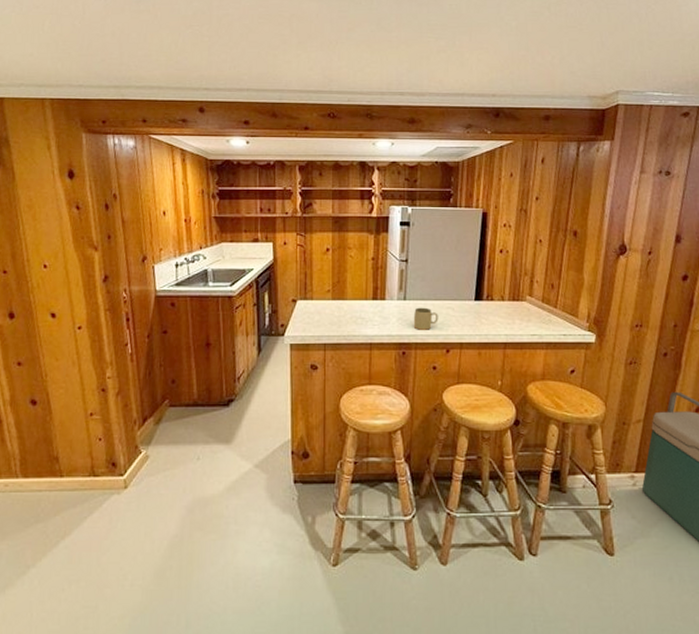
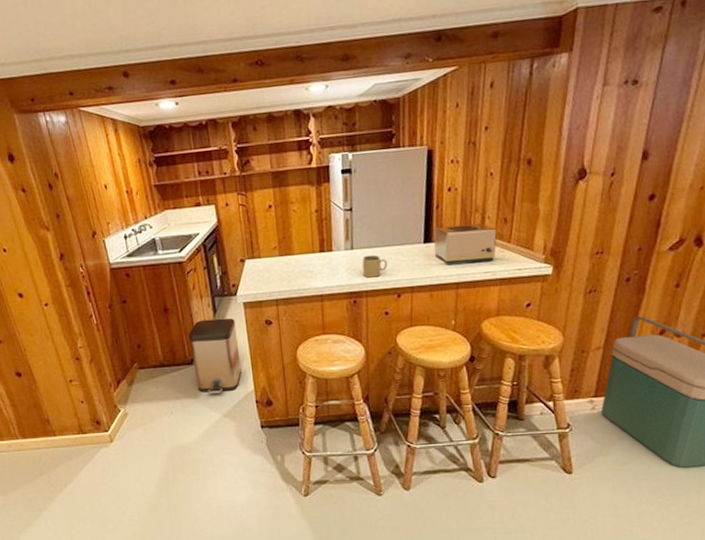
pedal bin: none [228,358,280,440] -> present [188,318,242,394]
toaster: none [484,286,545,325] -> present [434,223,498,265]

